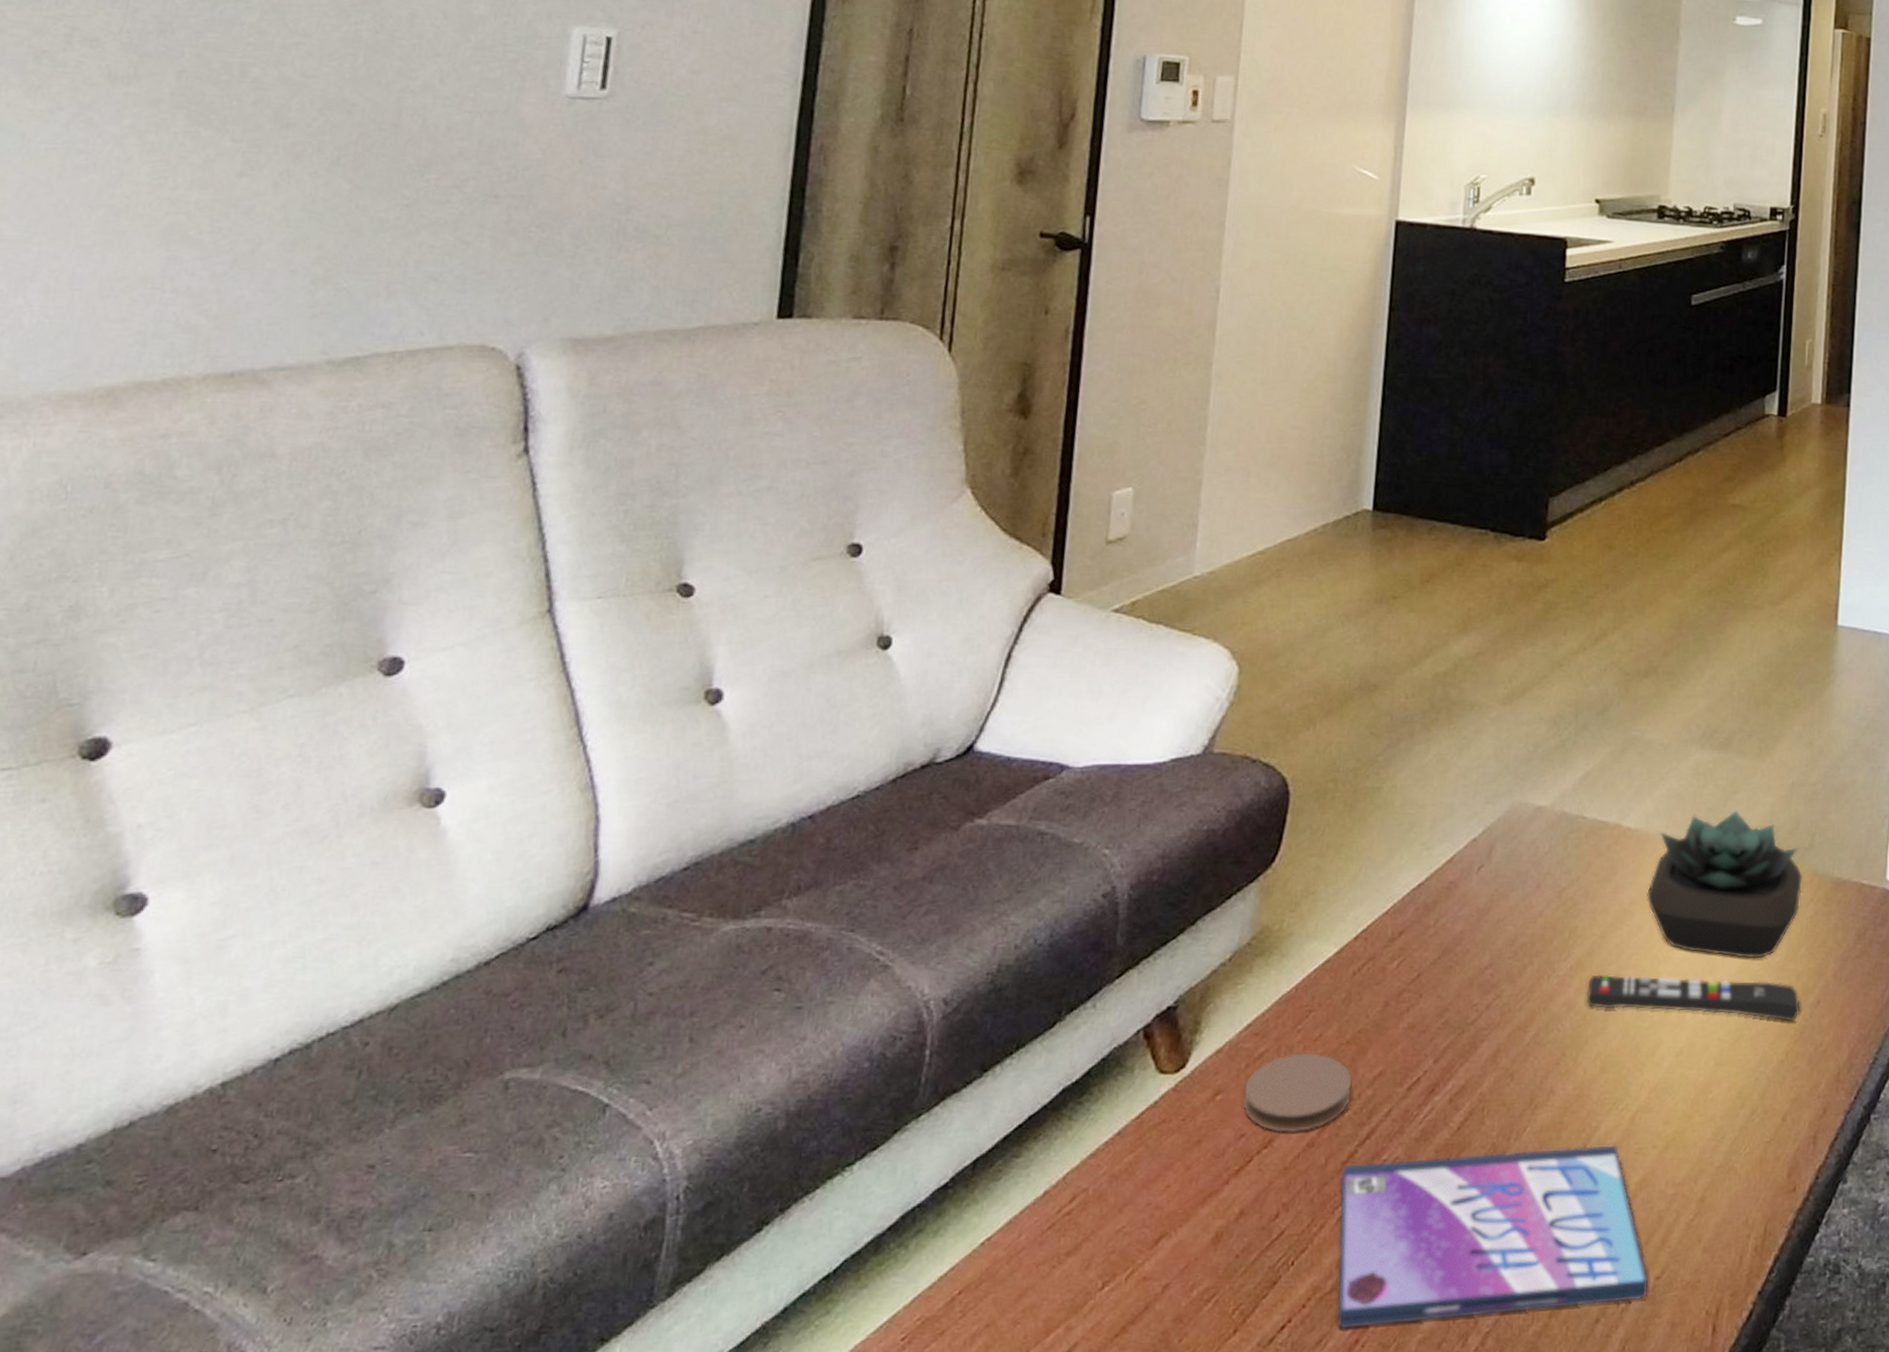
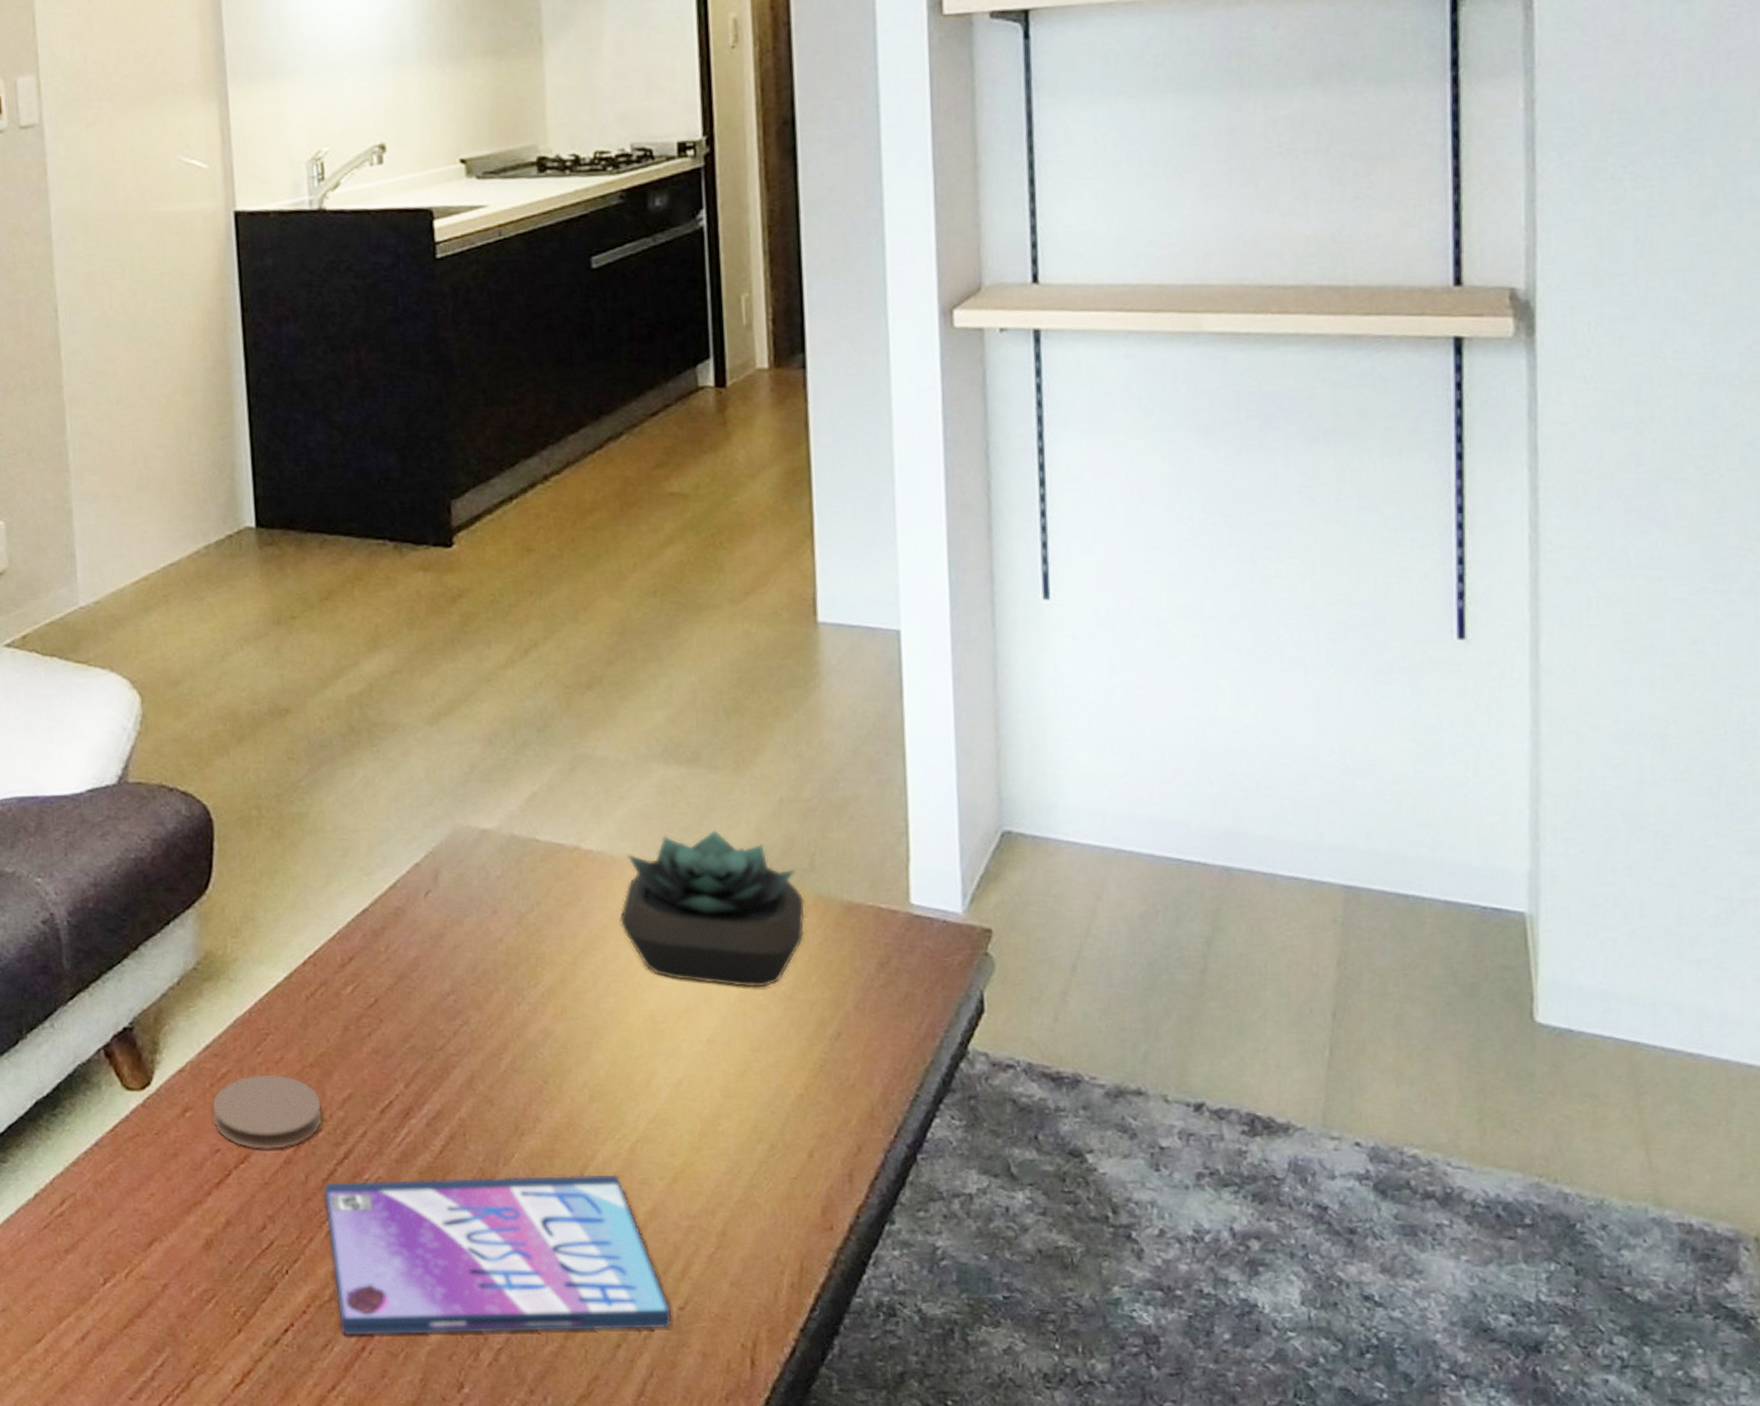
remote control: present [1586,974,1801,1022] -> none [563,1002,818,1055]

